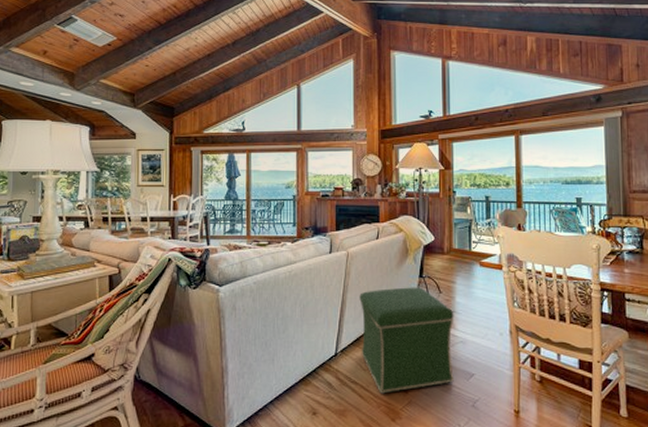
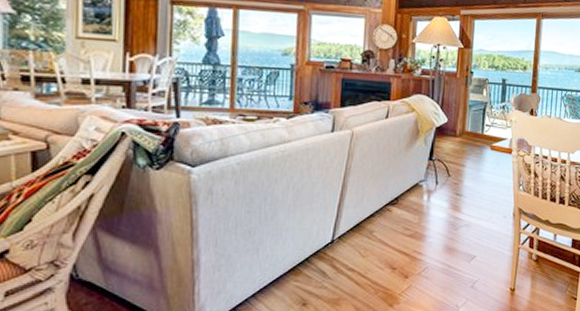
ottoman: present [359,287,454,394] -> none [362,170,461,280]

